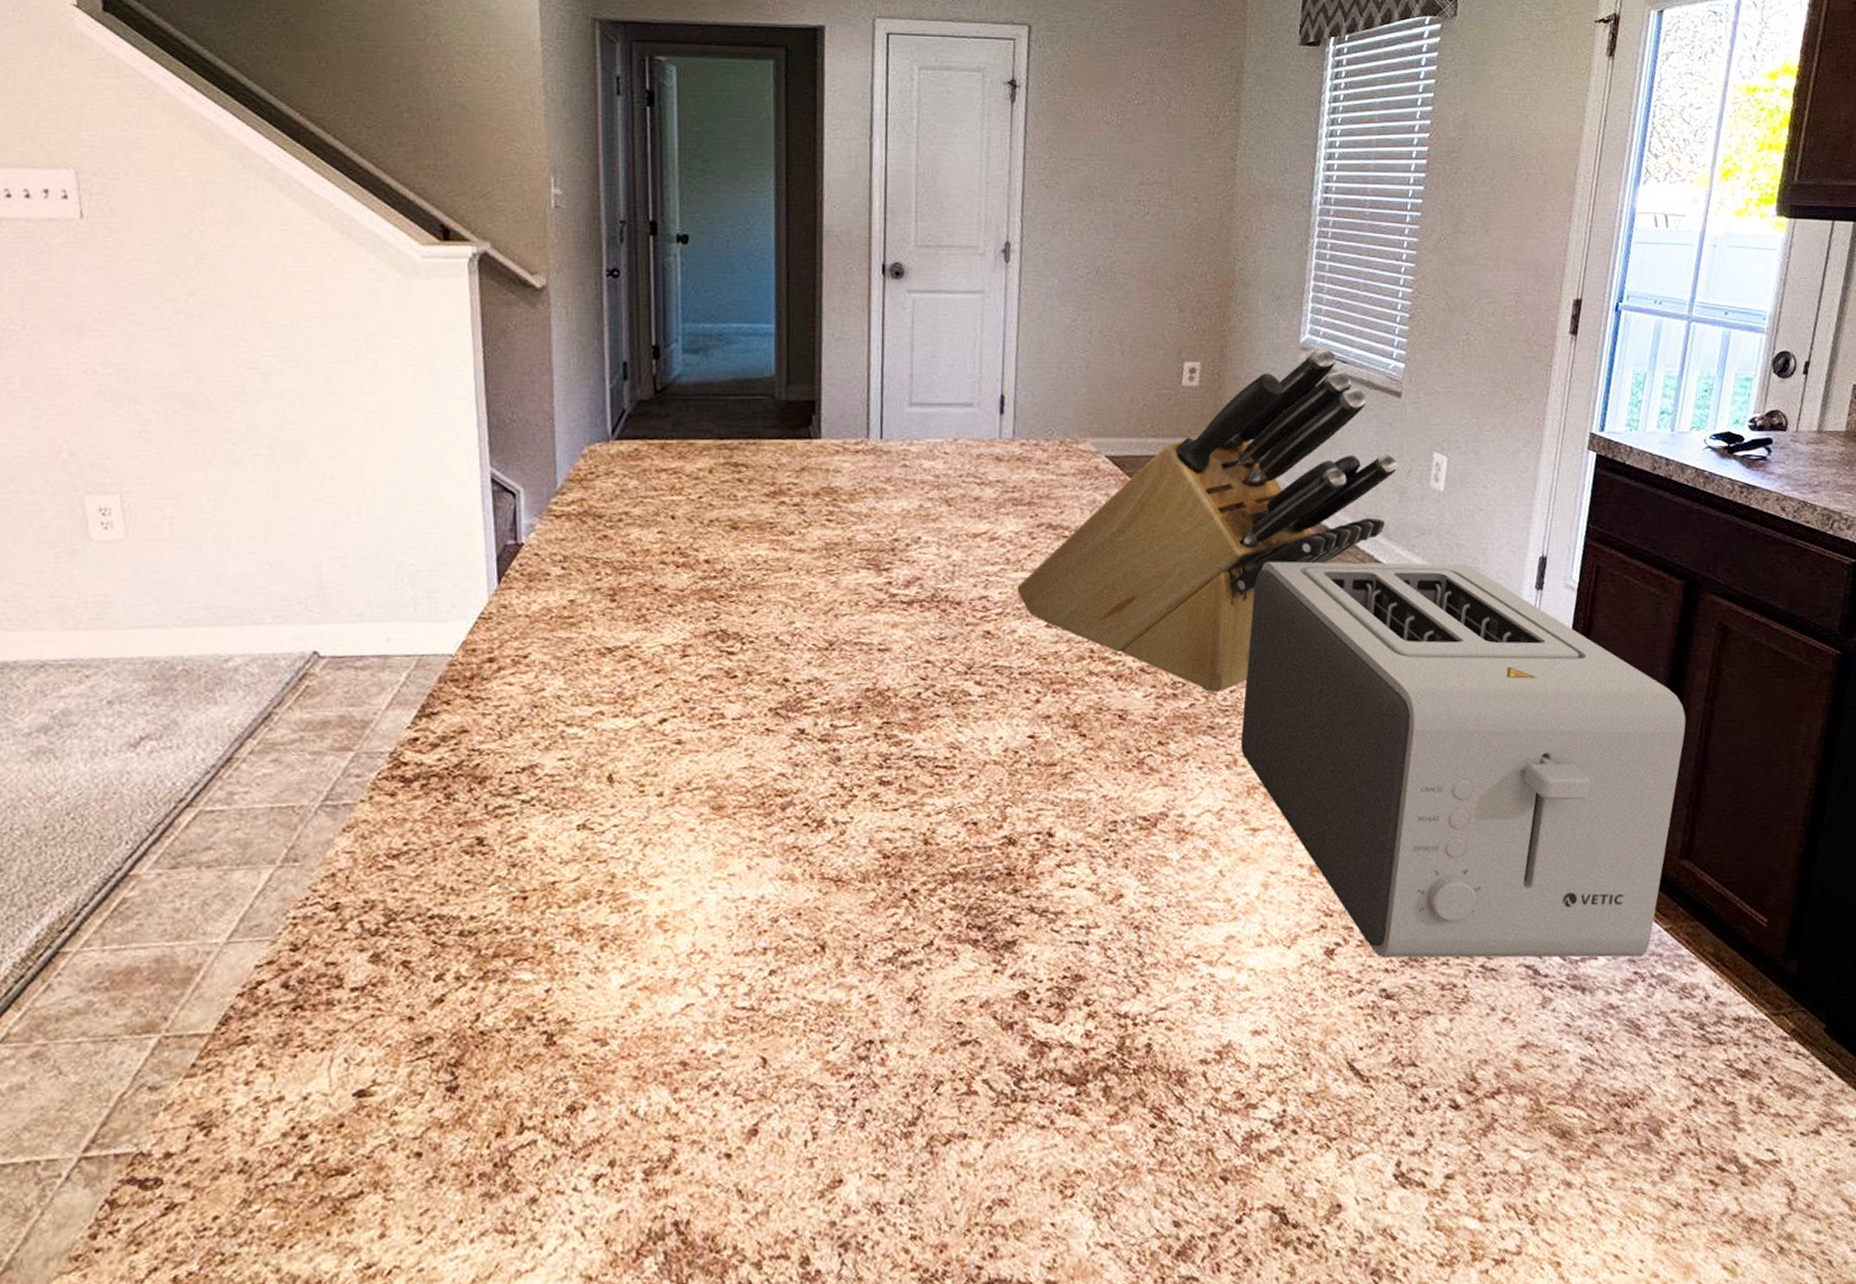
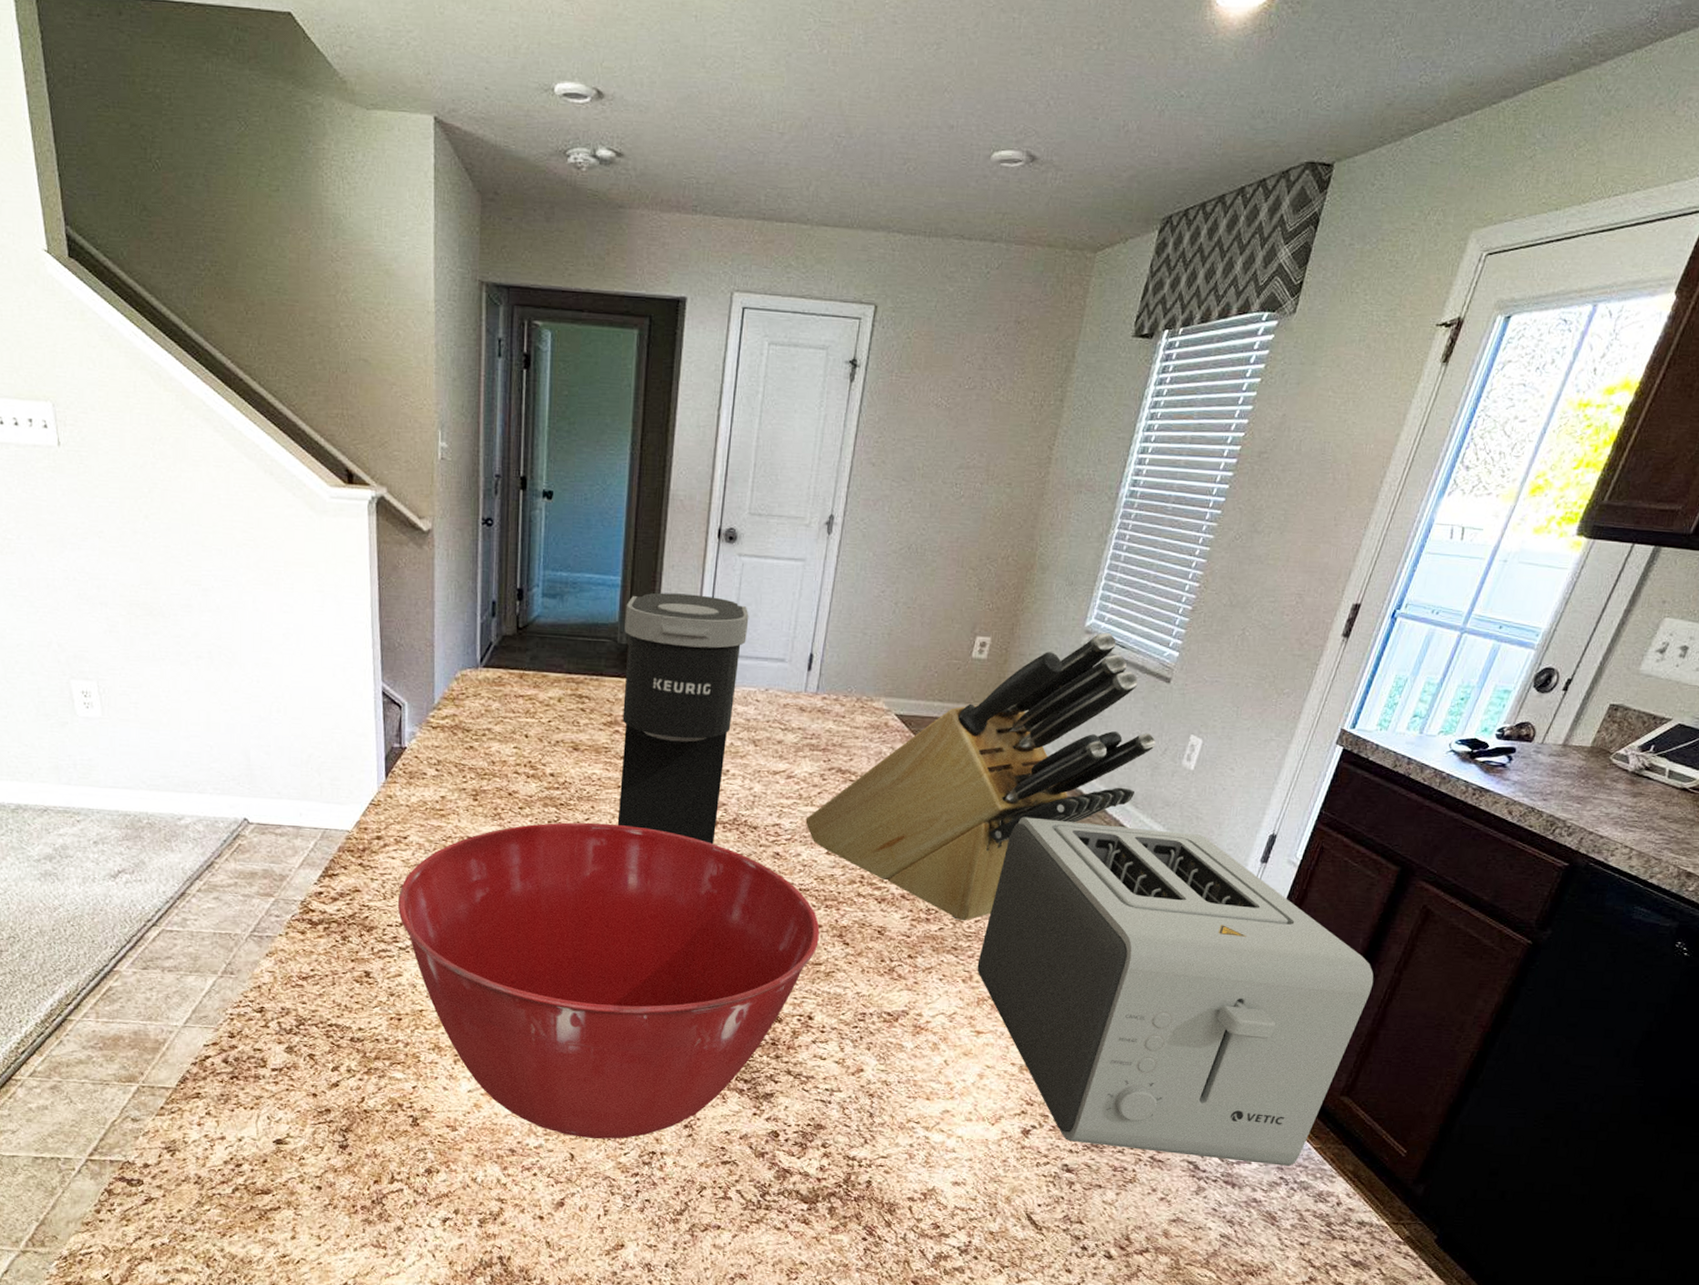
mixing bowl: none [519,614,1050,1033] -> present [398,822,820,1139]
coffee maker: none [782,338,927,629] -> present [617,592,749,845]

